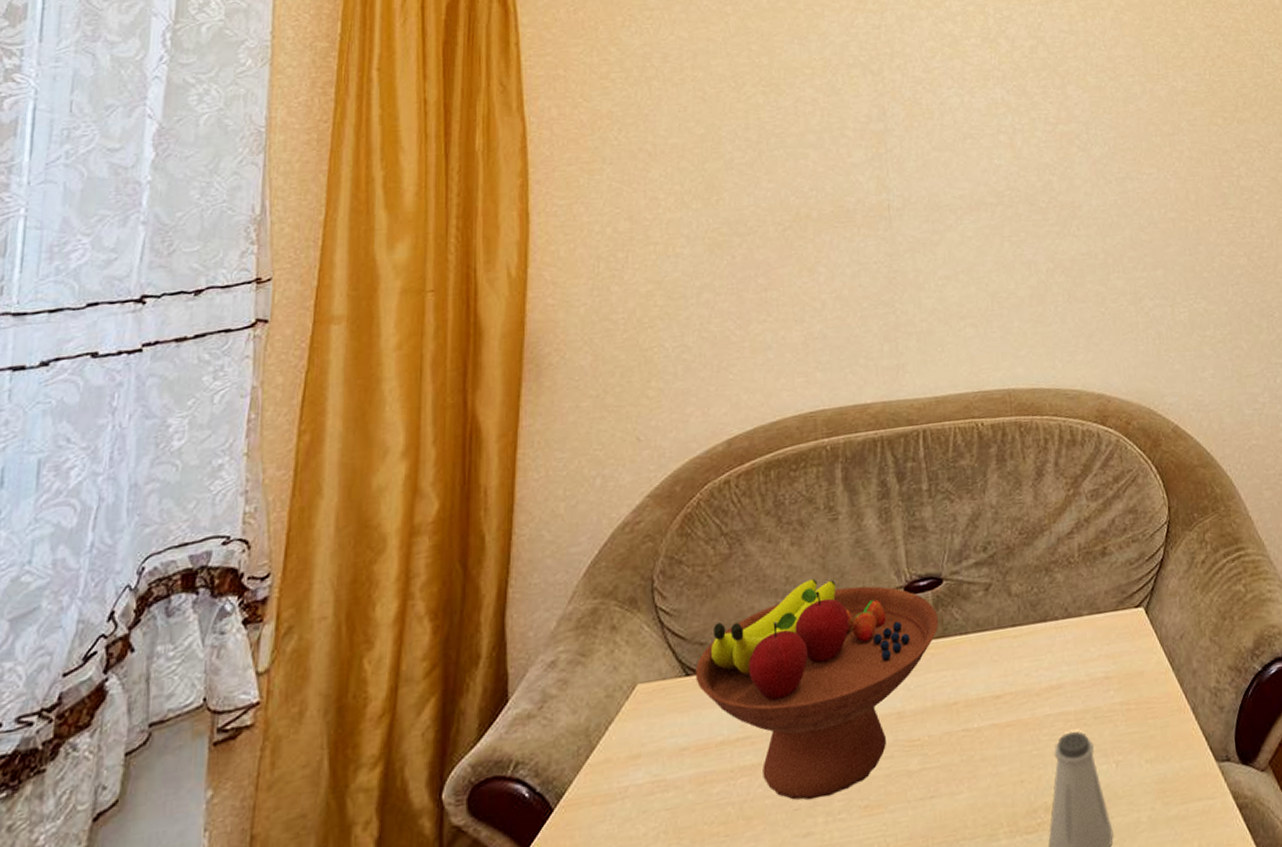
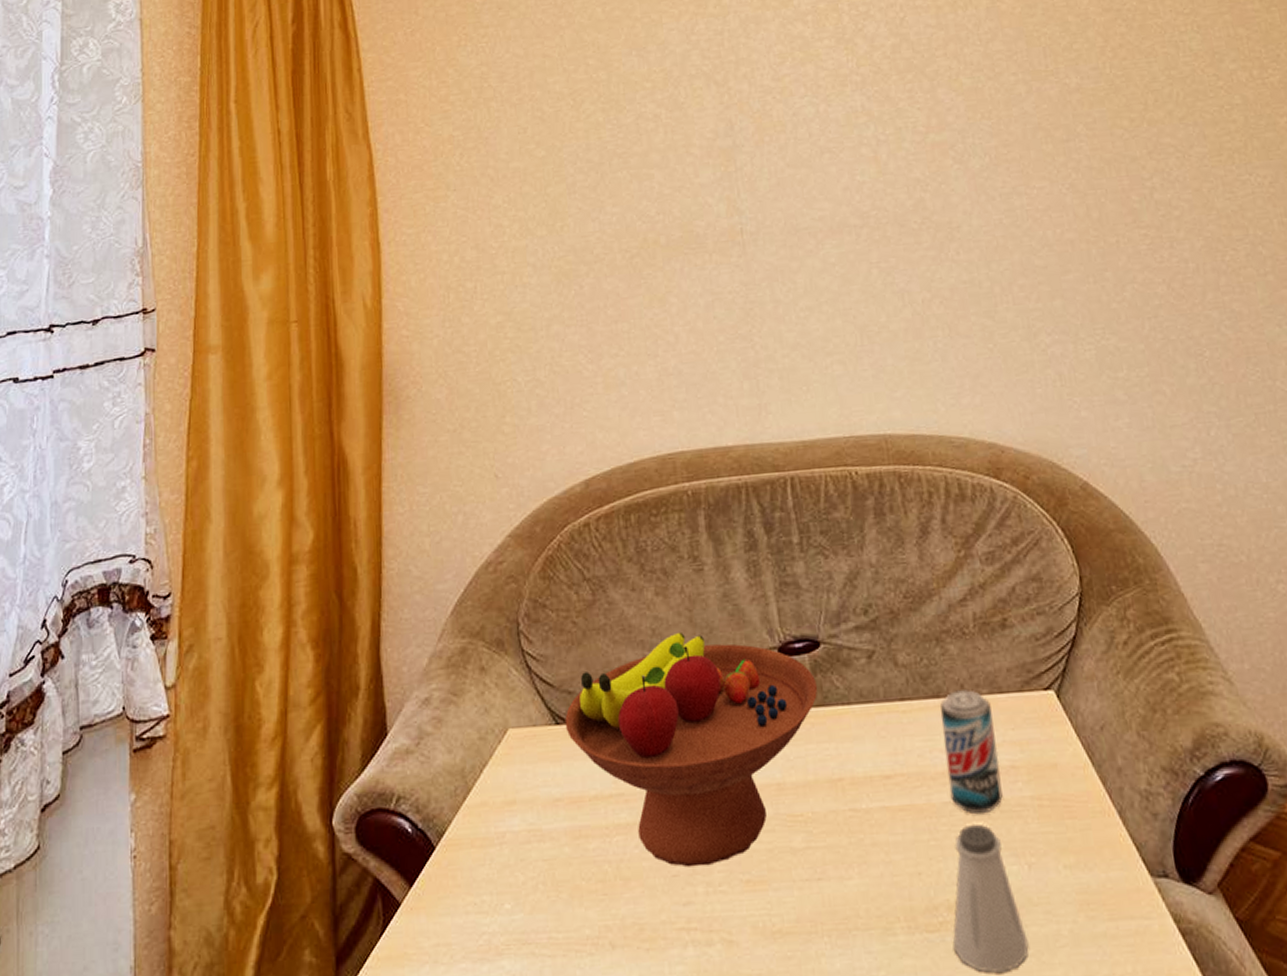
beer can: none [1046,612,1097,723] -> present [940,689,1003,815]

